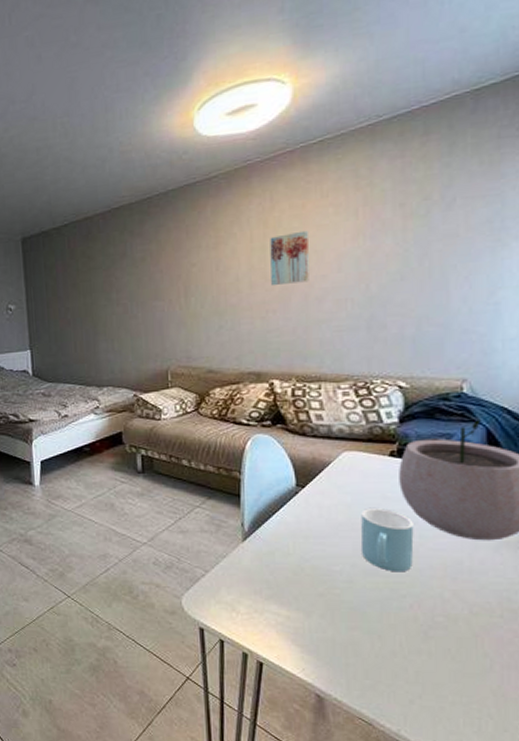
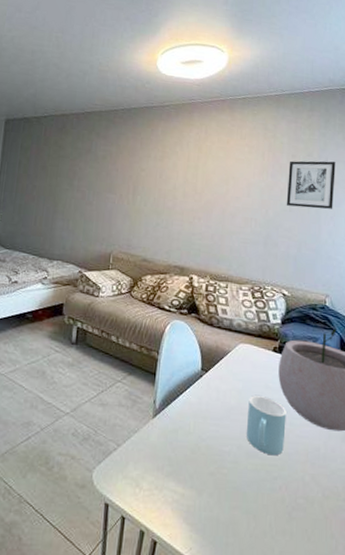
wall art: present [270,230,309,285] -> none [199,160,230,200]
wall art: none [395,200,469,274] -> present [286,160,336,209]

